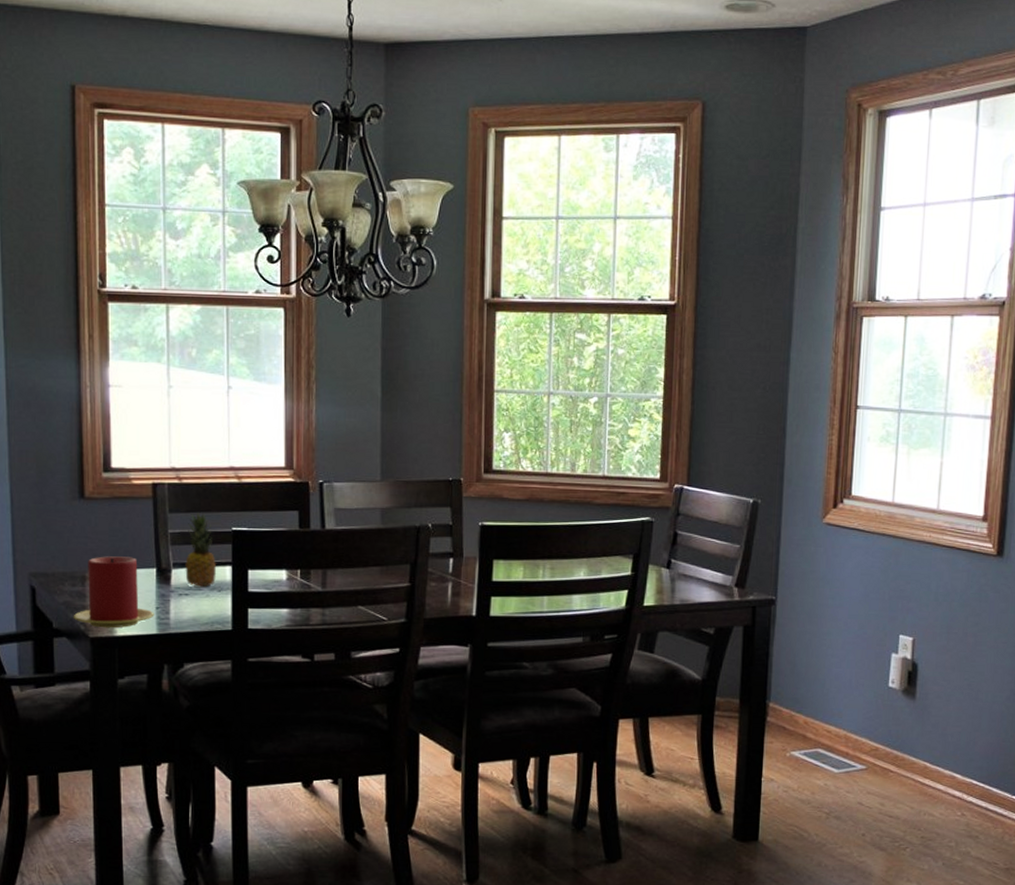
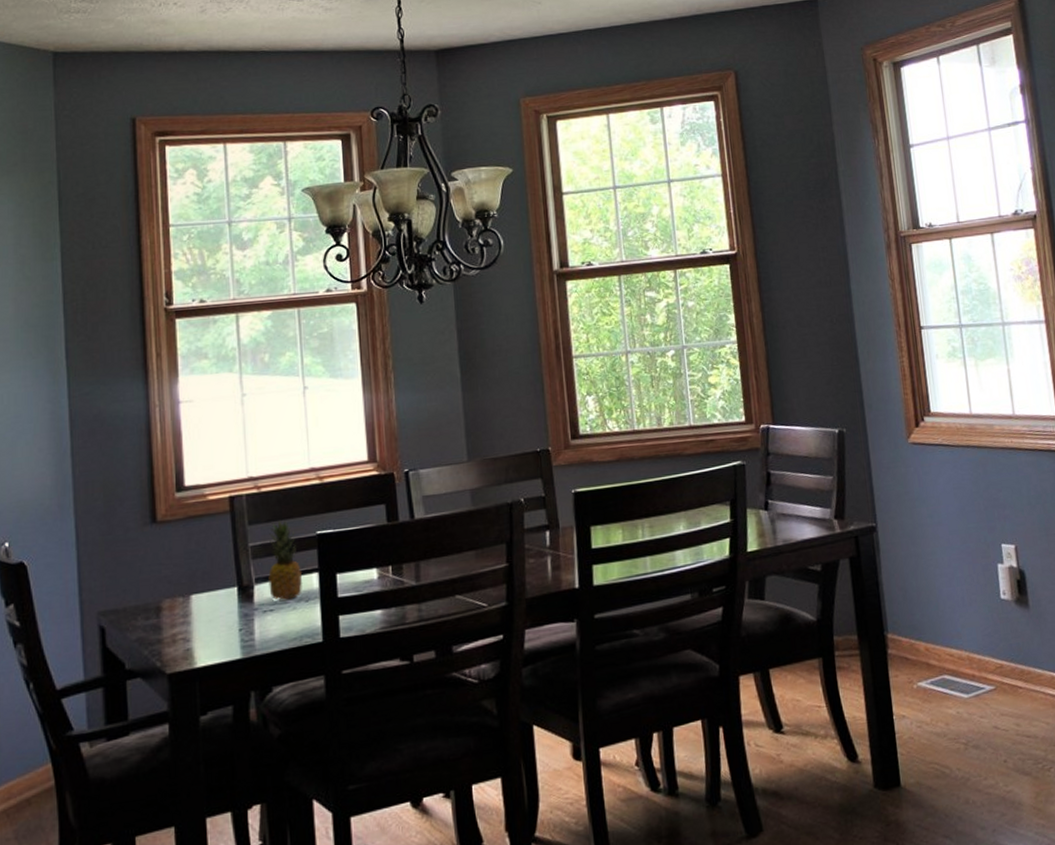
candle: present [73,556,154,628] -> none [147,578,238,661]

